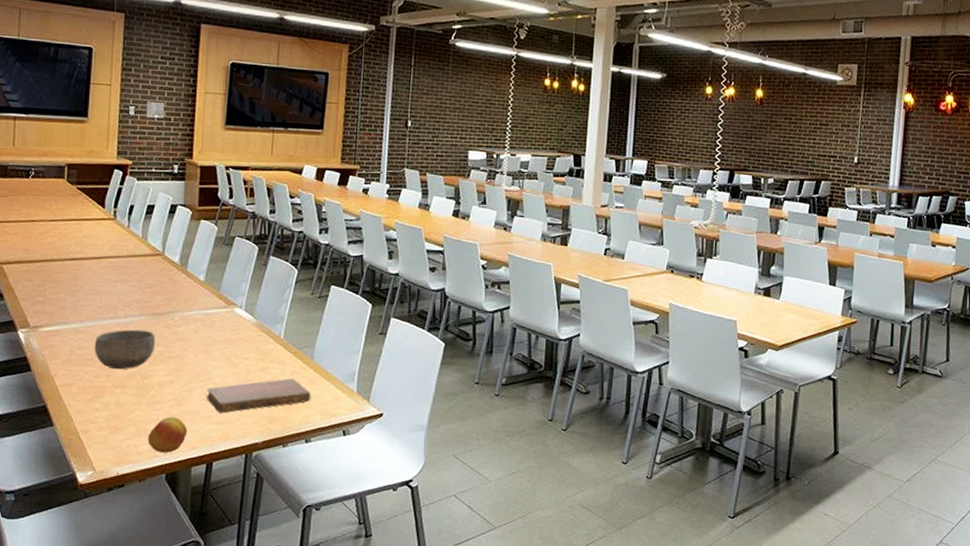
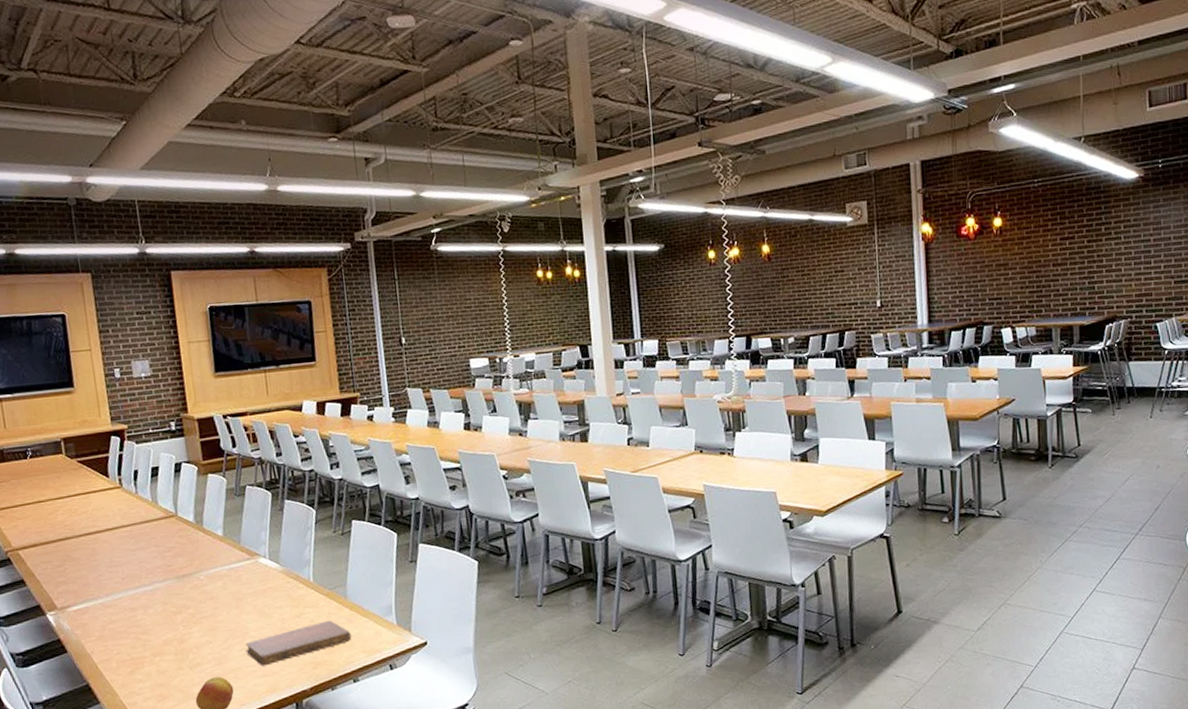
bowl: present [94,329,156,370] -> none [124,594,186,639]

